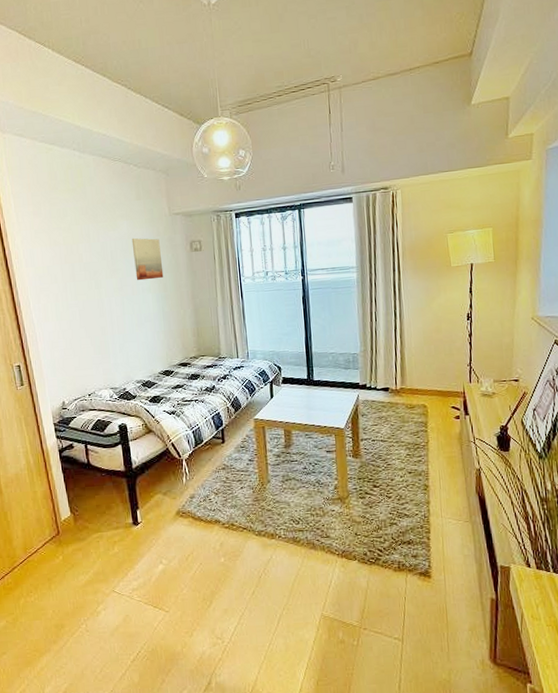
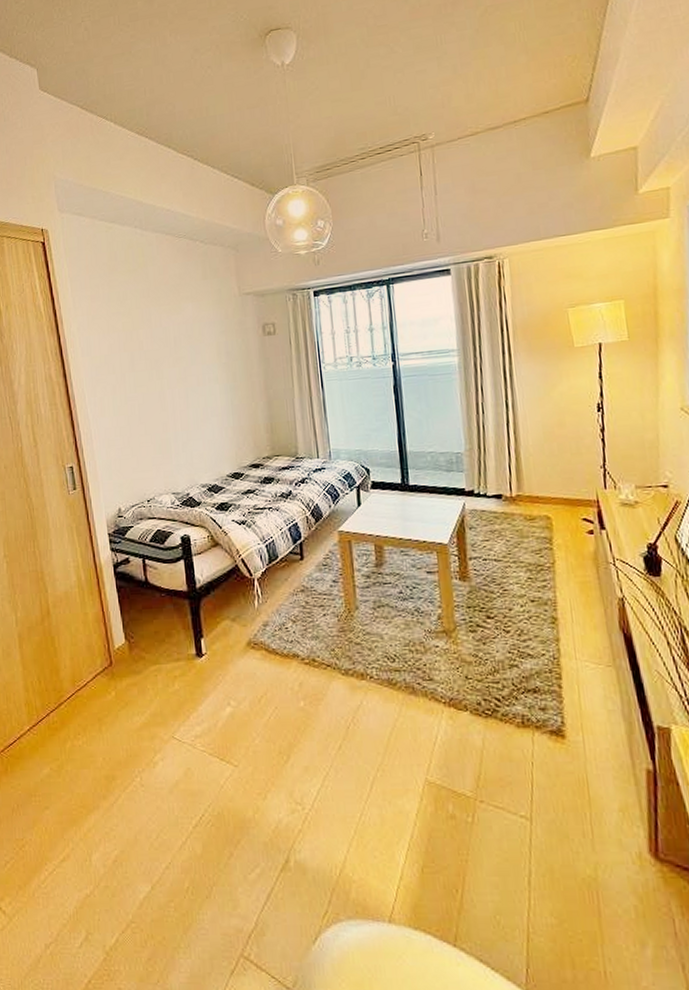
wall art: present [131,238,164,281] -> none [197,321,233,370]

